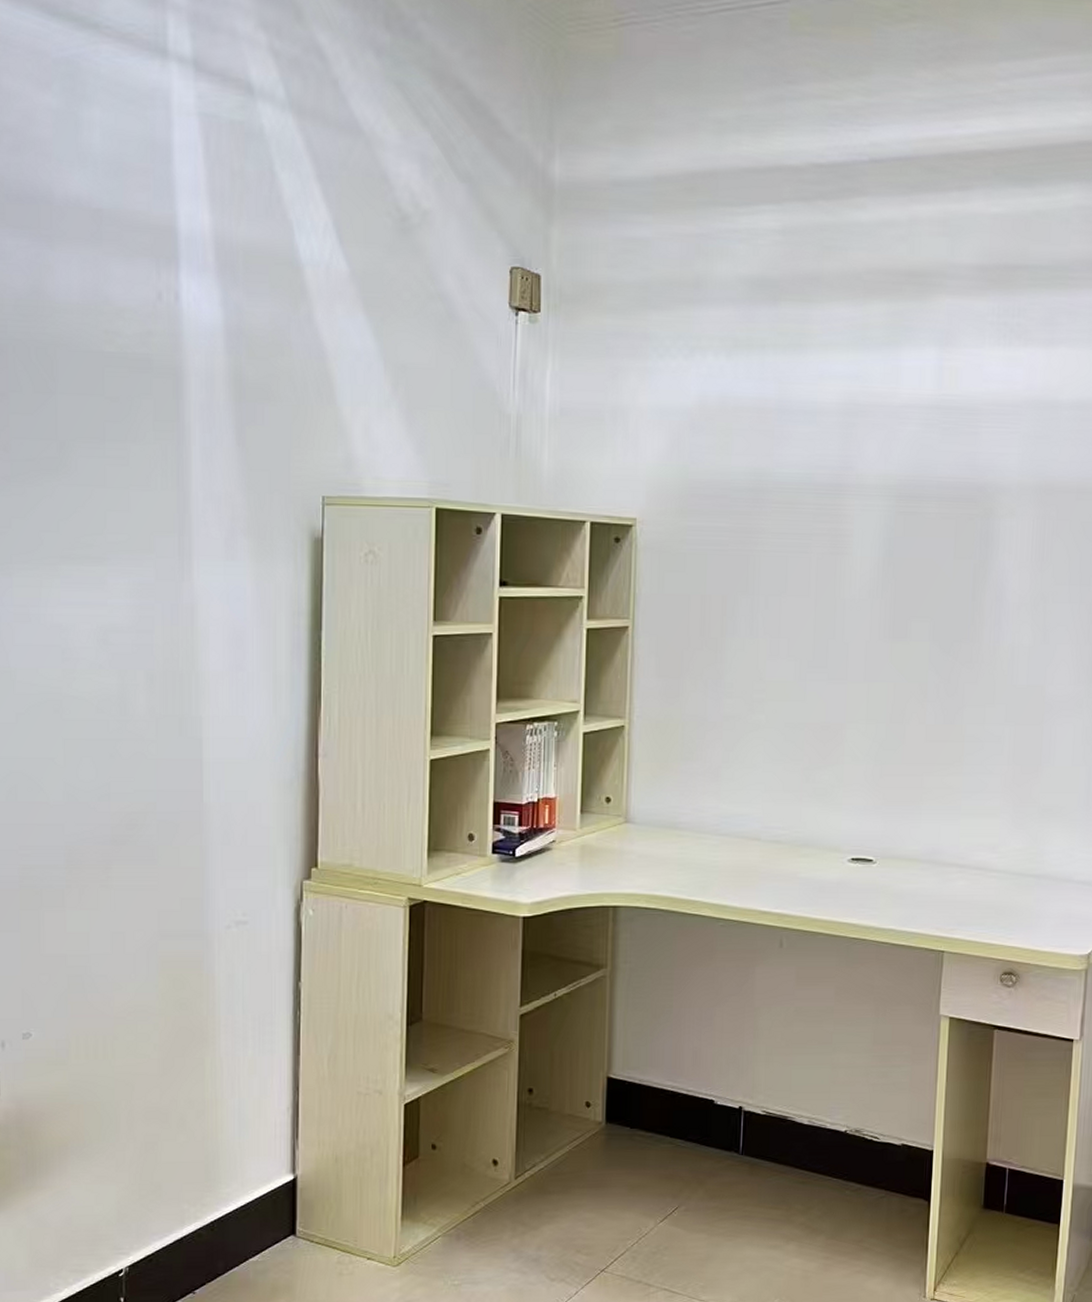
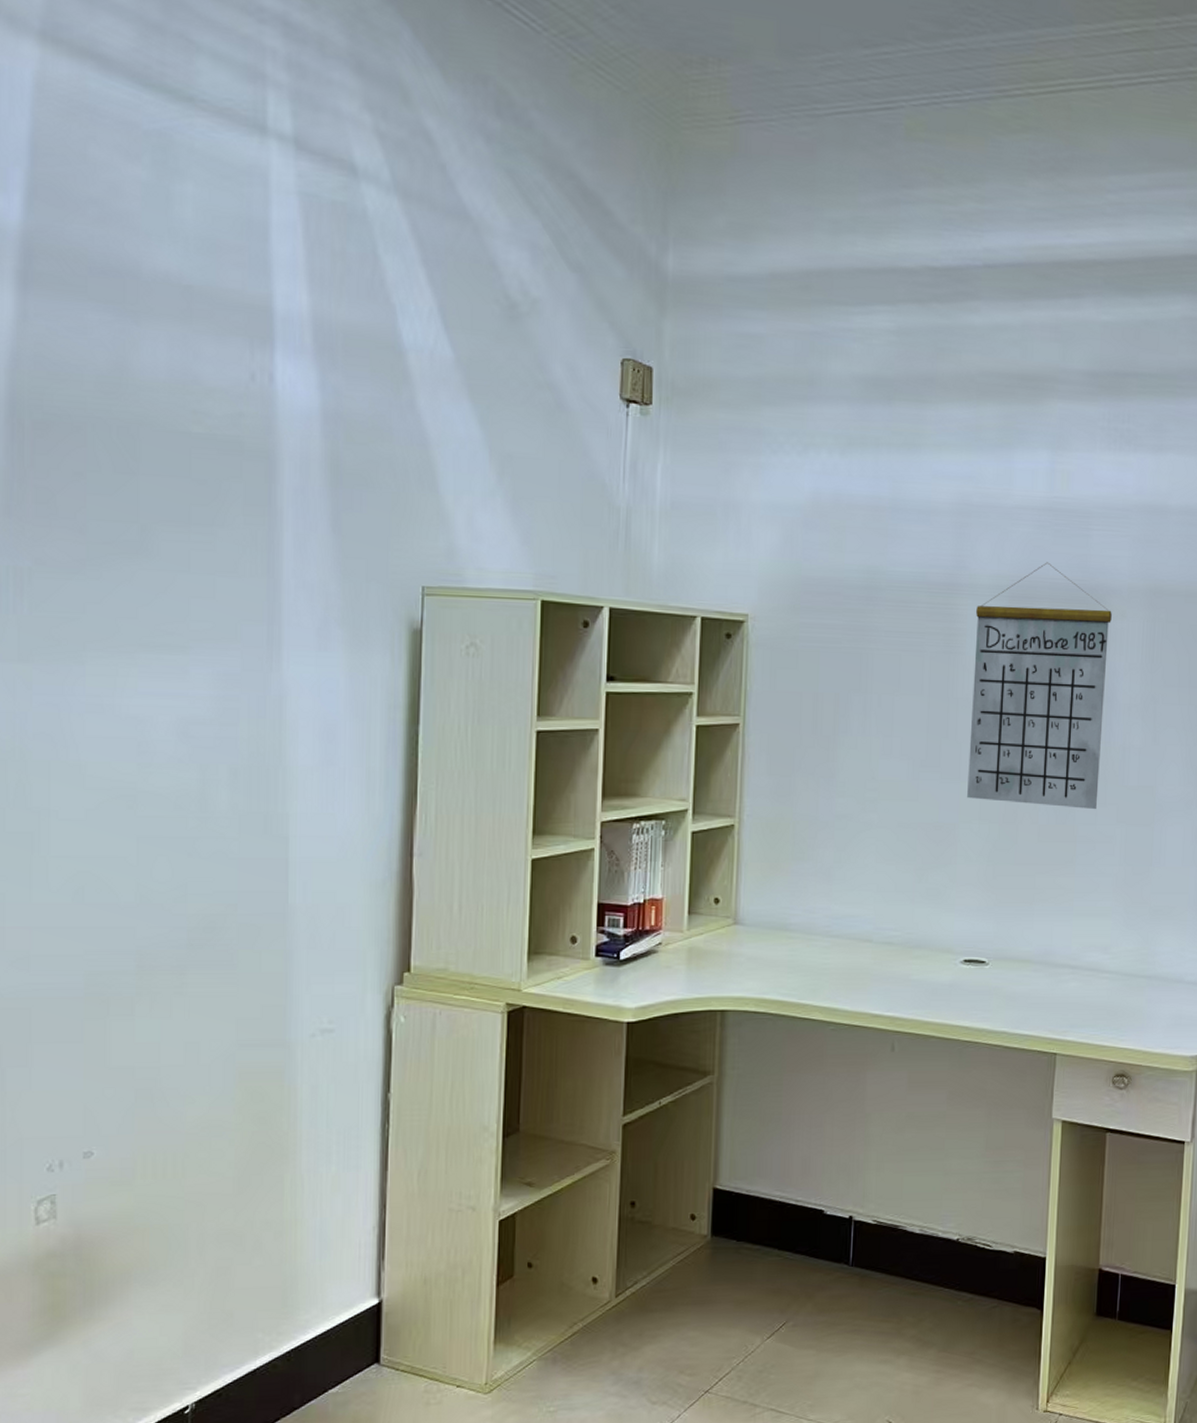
calendar: none [854,461,1001,710] -> present [967,562,1112,810]

